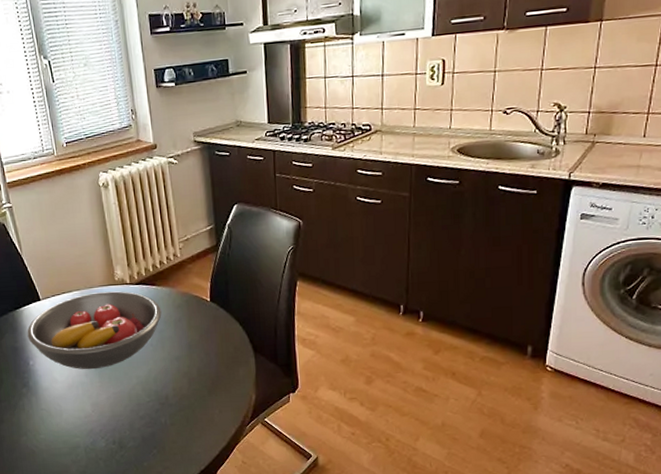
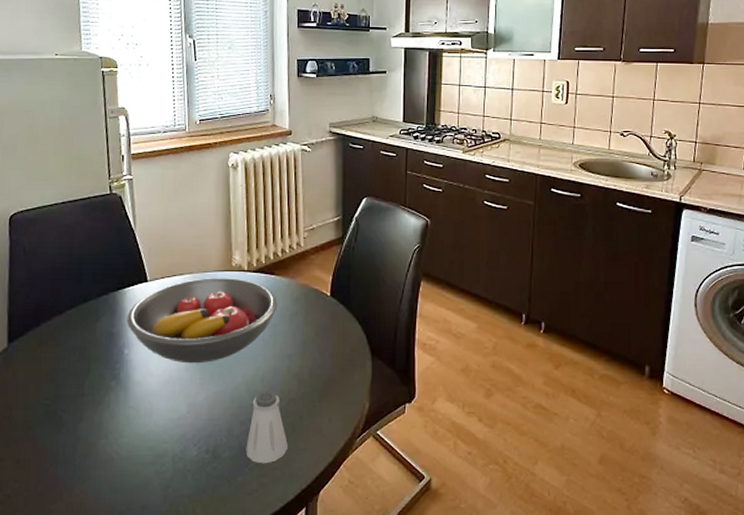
saltshaker: none [147,389,185,451] -> present [246,391,289,464]

